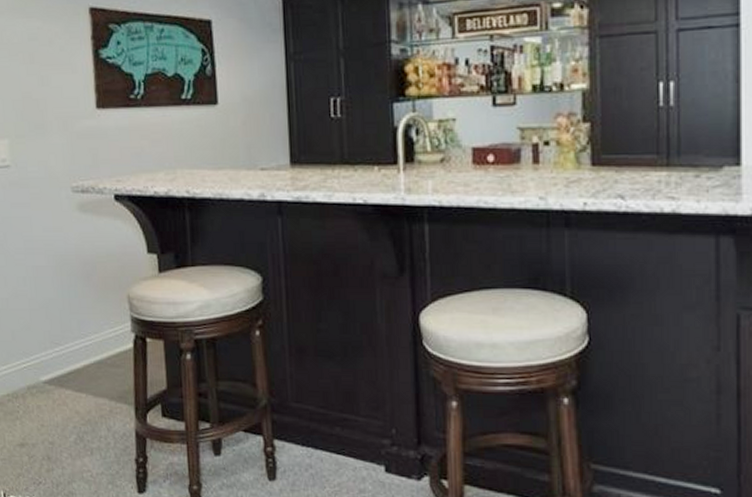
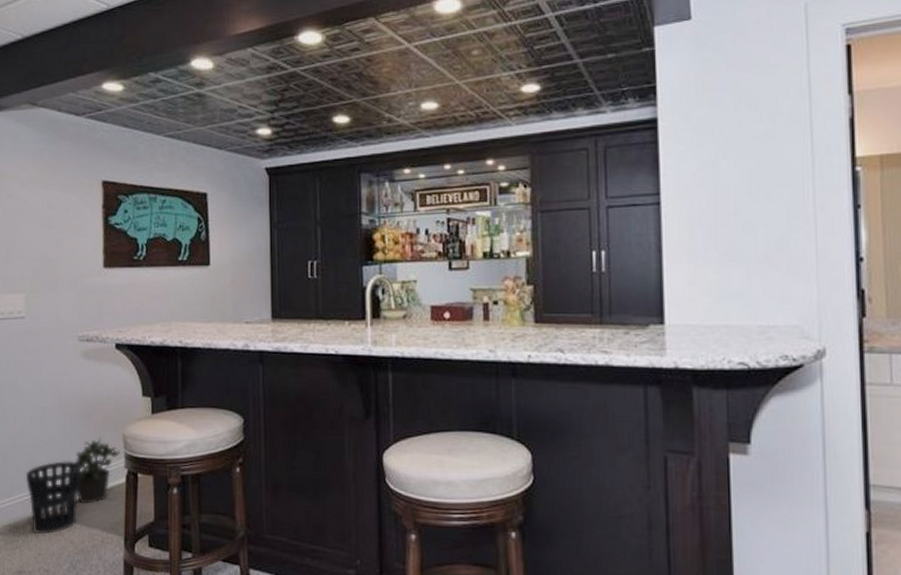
wastebasket: none [21,324,83,405] -> present [25,460,81,535]
potted plant: none [75,298,126,371] -> present [75,437,121,504]

